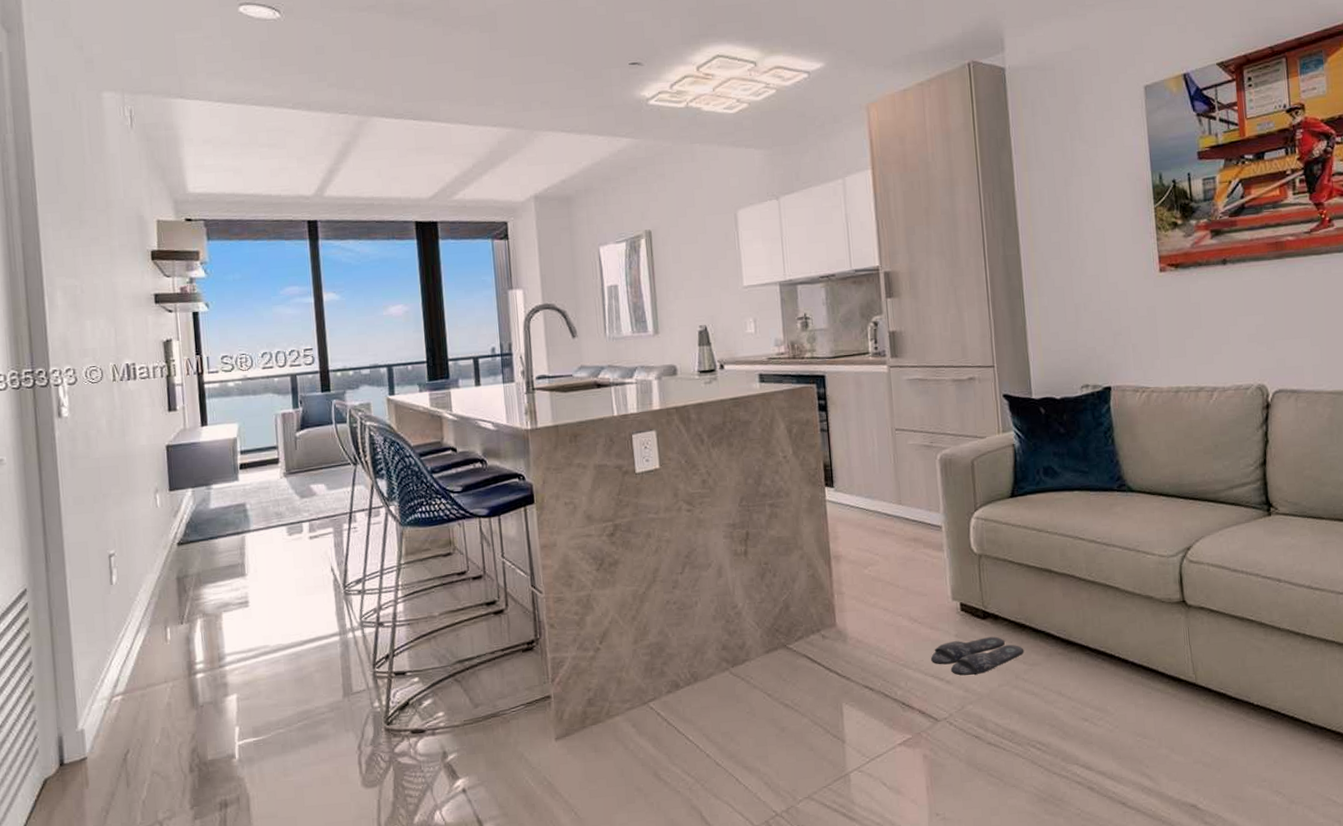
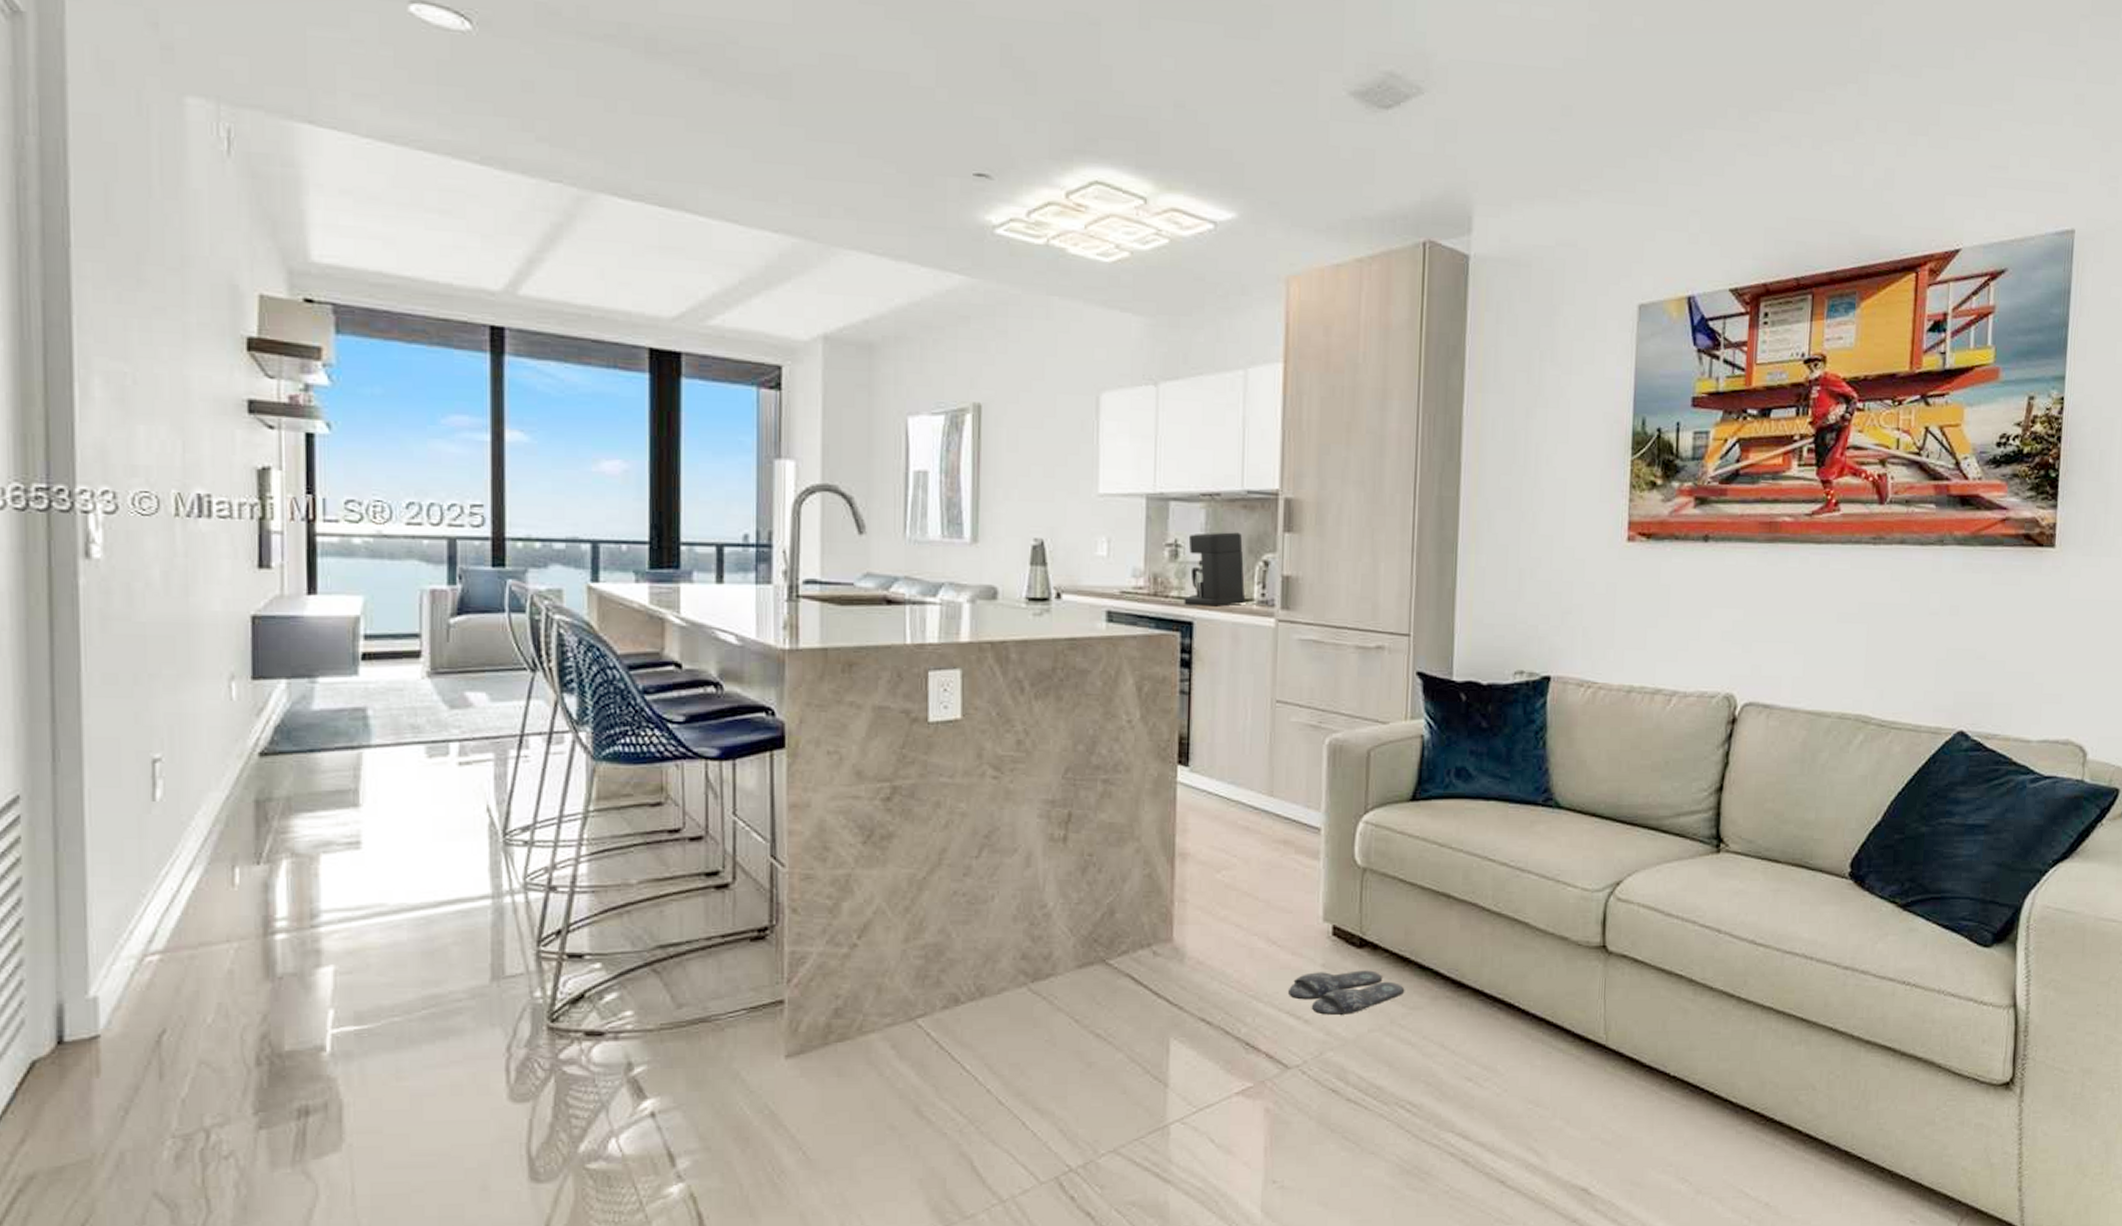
coffee maker: none [814,302,863,363] -> present [1184,532,1246,608]

